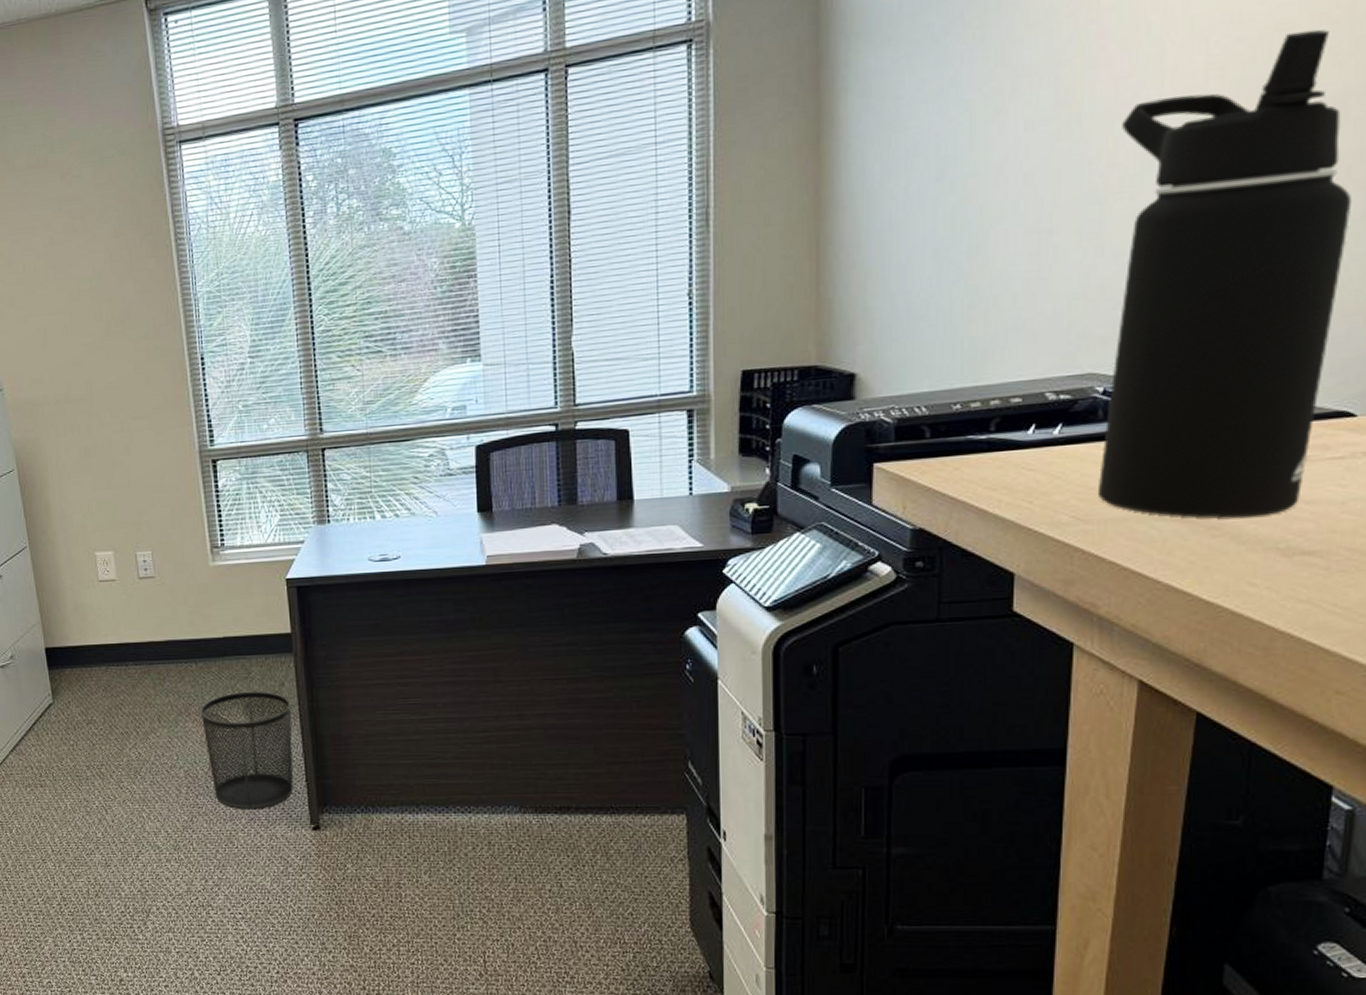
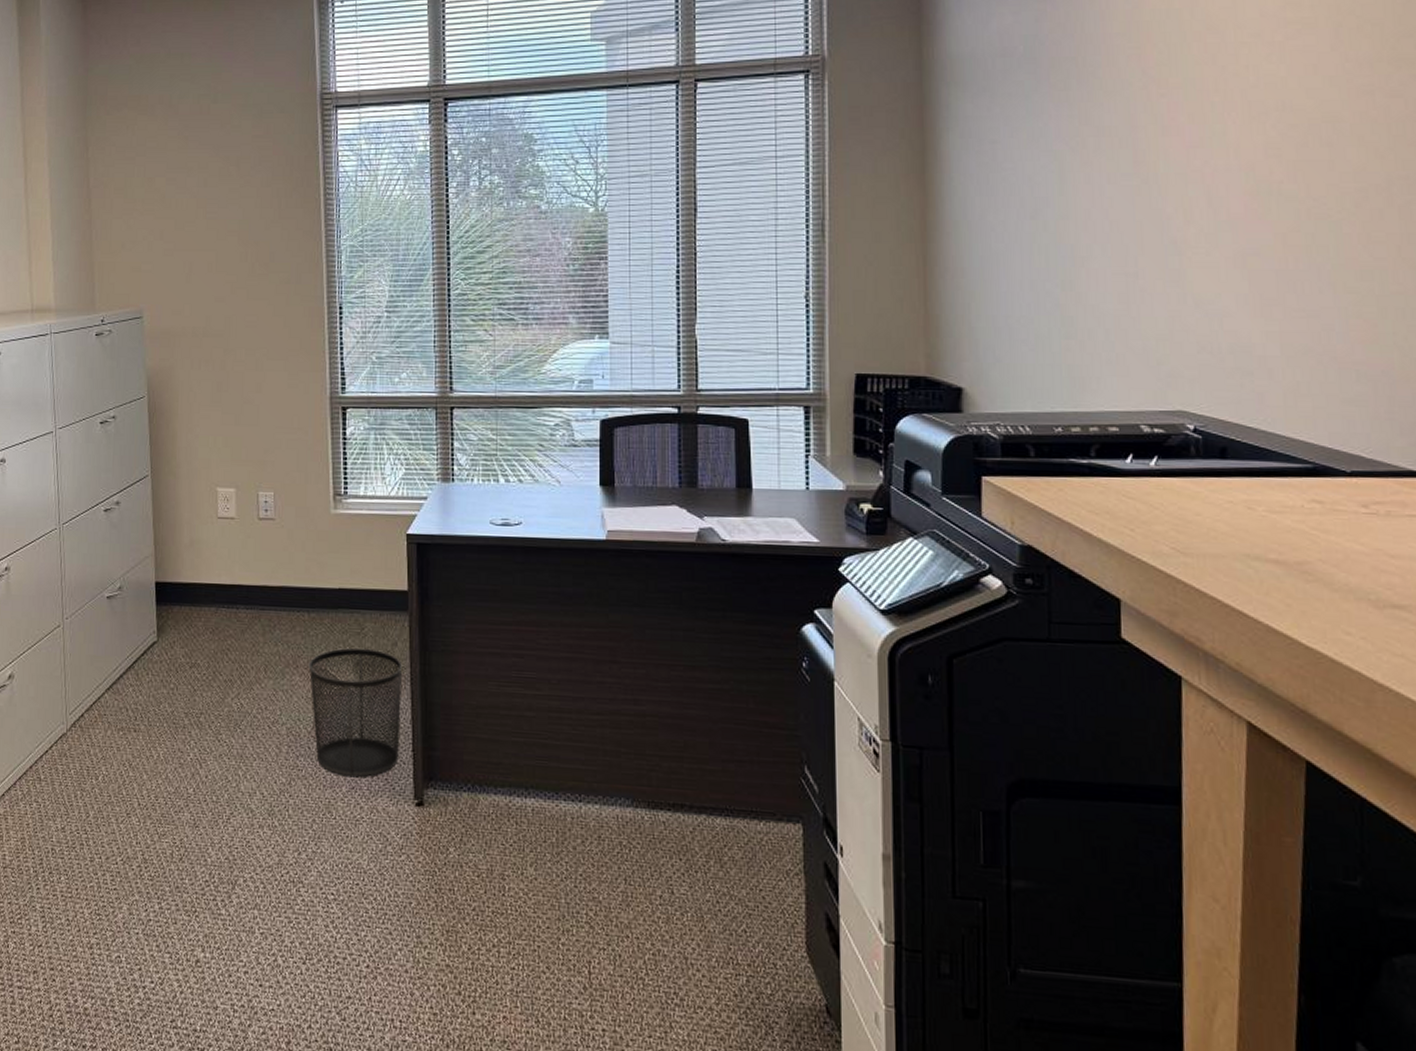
water bottle: present [1097,29,1353,518] -> none [1194,124,1405,565]

